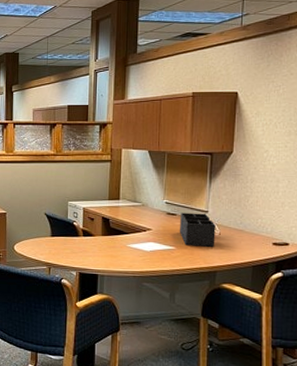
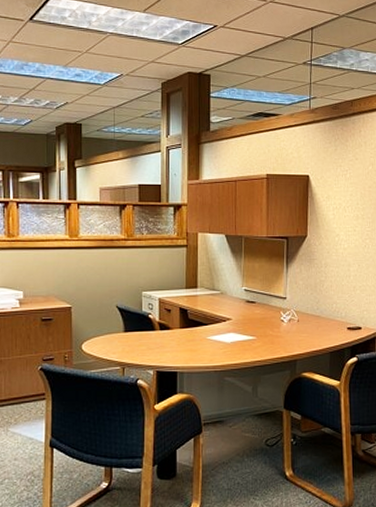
desk organizer: present [179,212,216,247] -> none [259,300,294,335]

